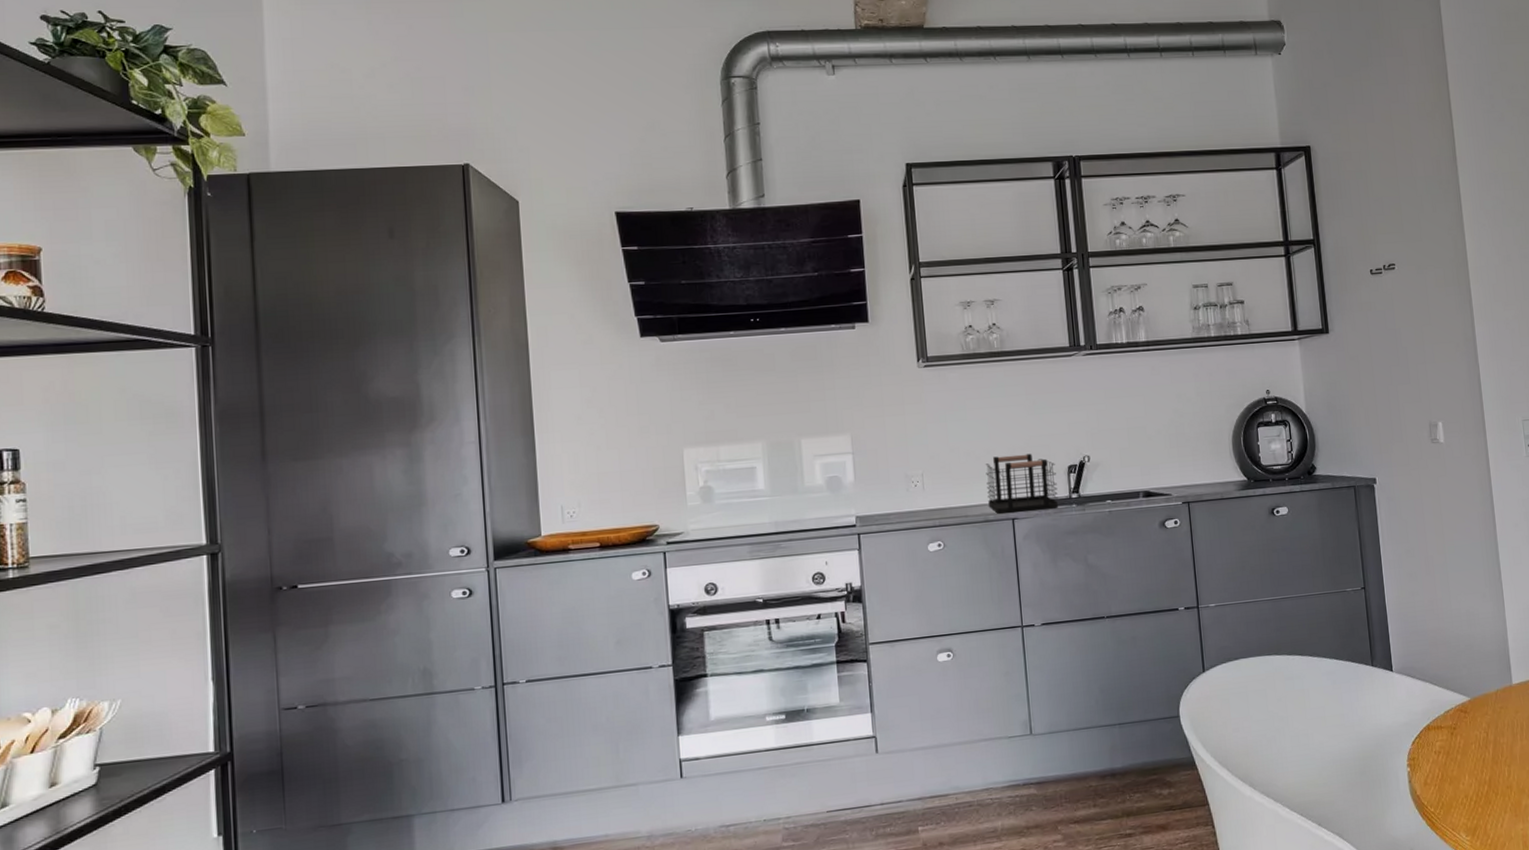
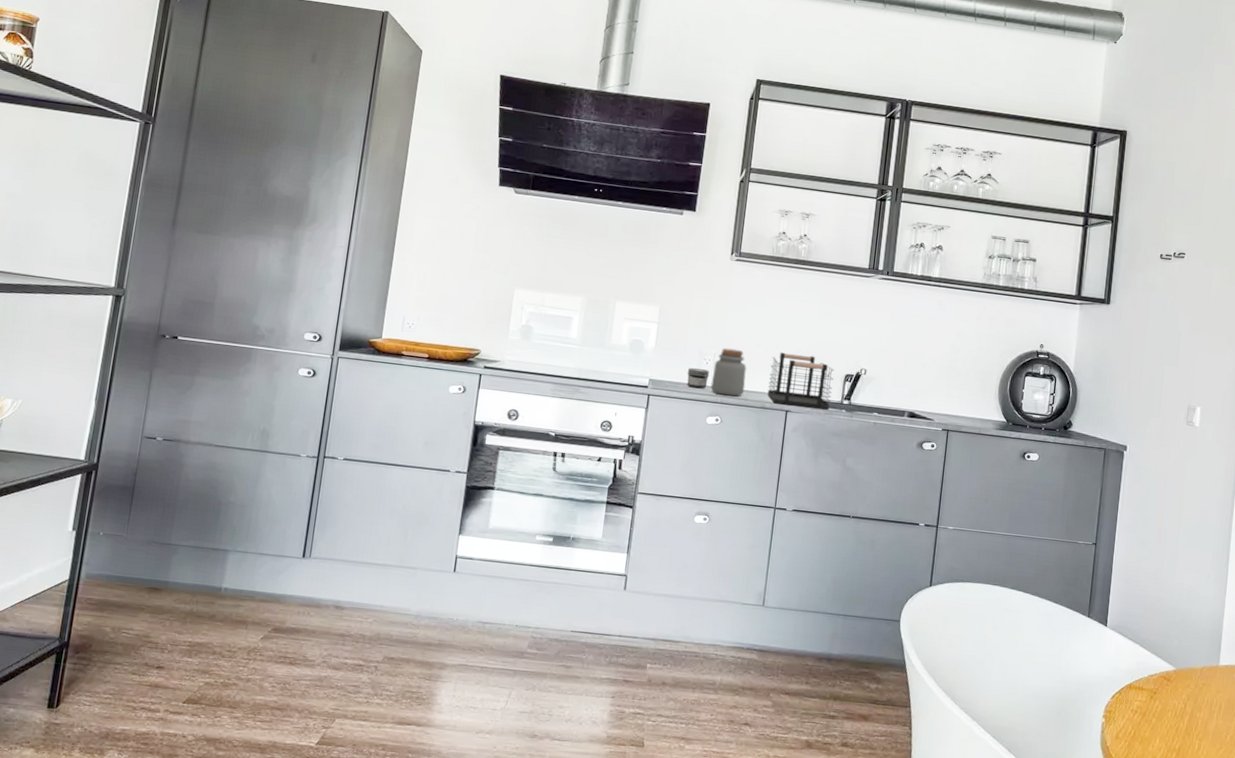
jar: none [895,492,922,516] -> present [686,367,710,389]
jar: none [924,463,963,517] -> present [710,347,747,397]

